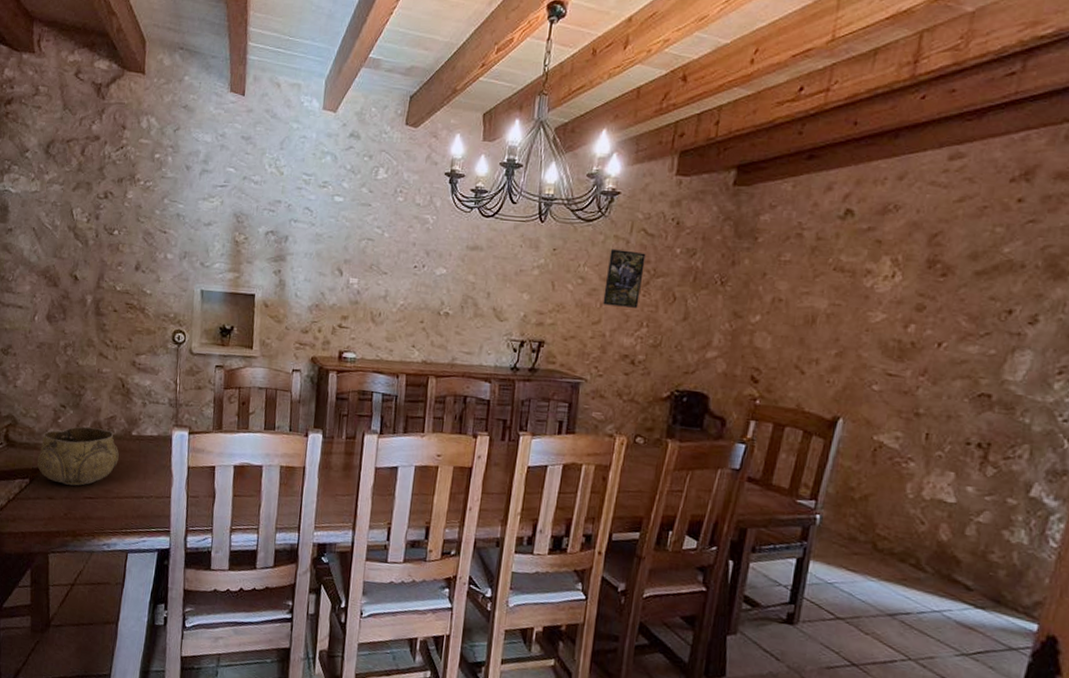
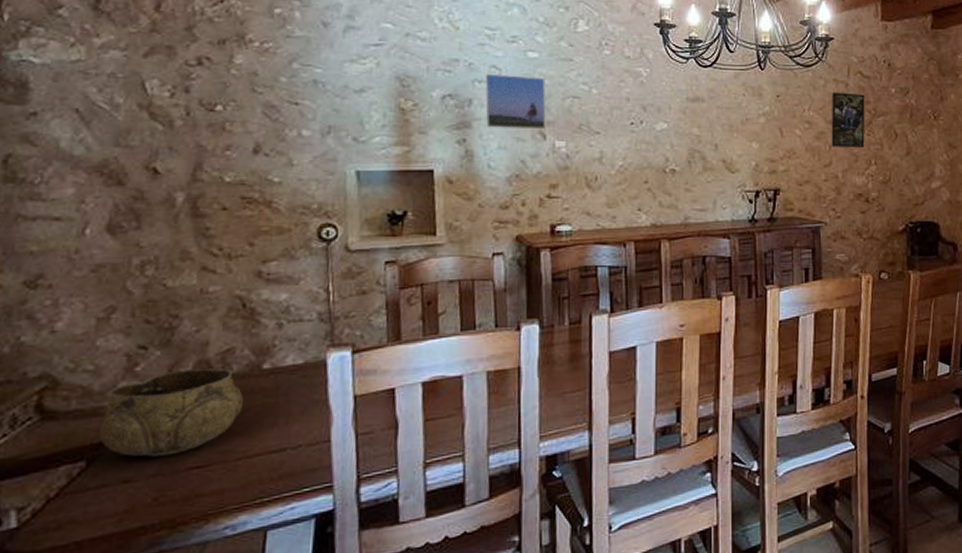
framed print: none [297,215,347,267] -> present [485,74,546,130]

